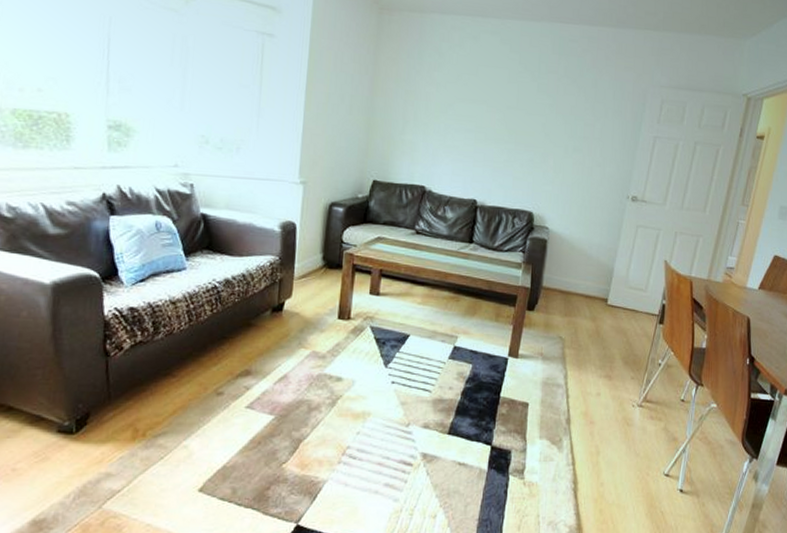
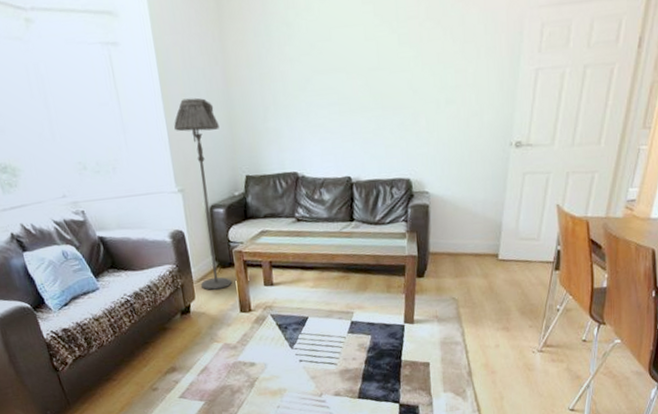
floor lamp: none [302,97,357,290] -> present [174,97,232,290]

